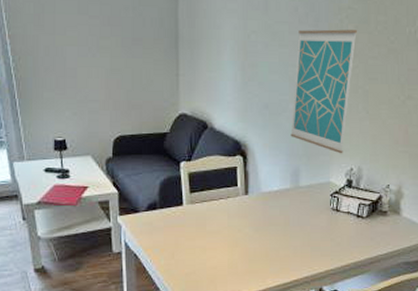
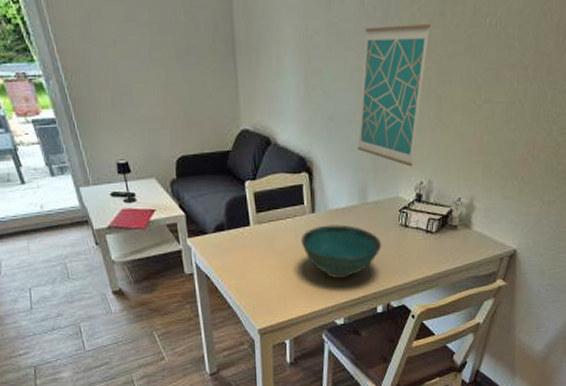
bowl: none [234,207,314,262] -> present [301,224,382,279]

